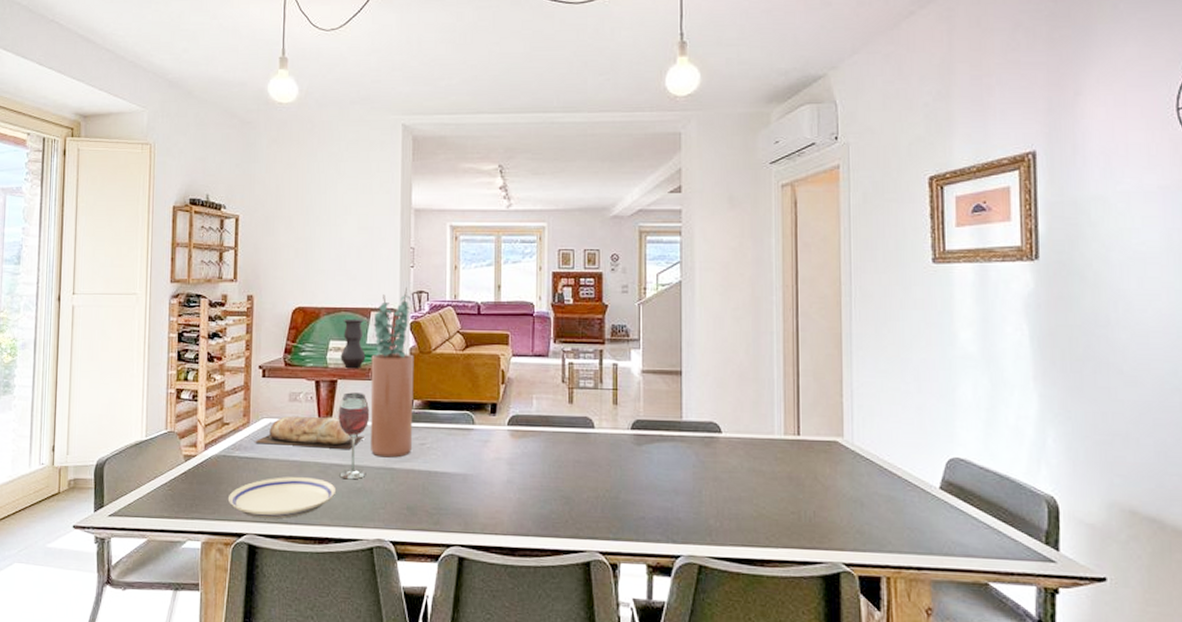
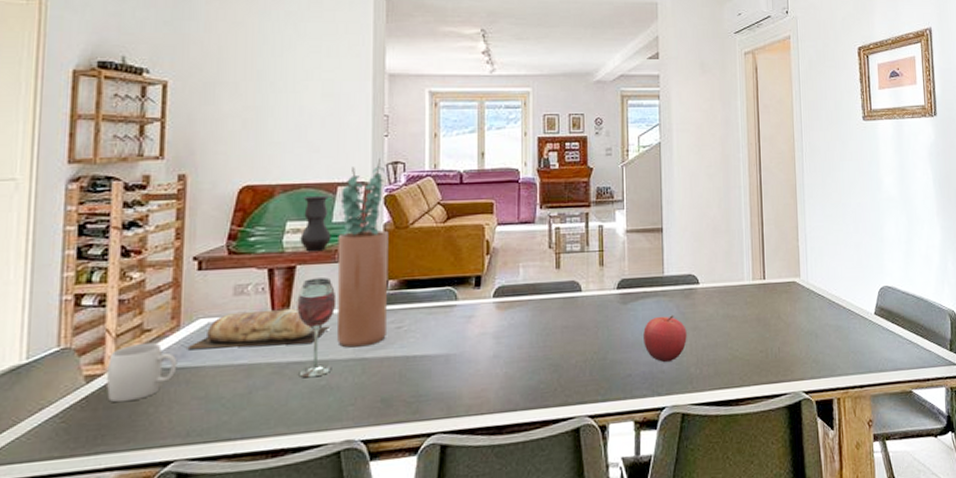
mug: none [199,433,248,481] -> present [107,342,178,403]
plate: present [227,476,335,519] -> none [148,381,293,440]
fruit: none [658,462,706,510] -> present [643,315,687,362]

